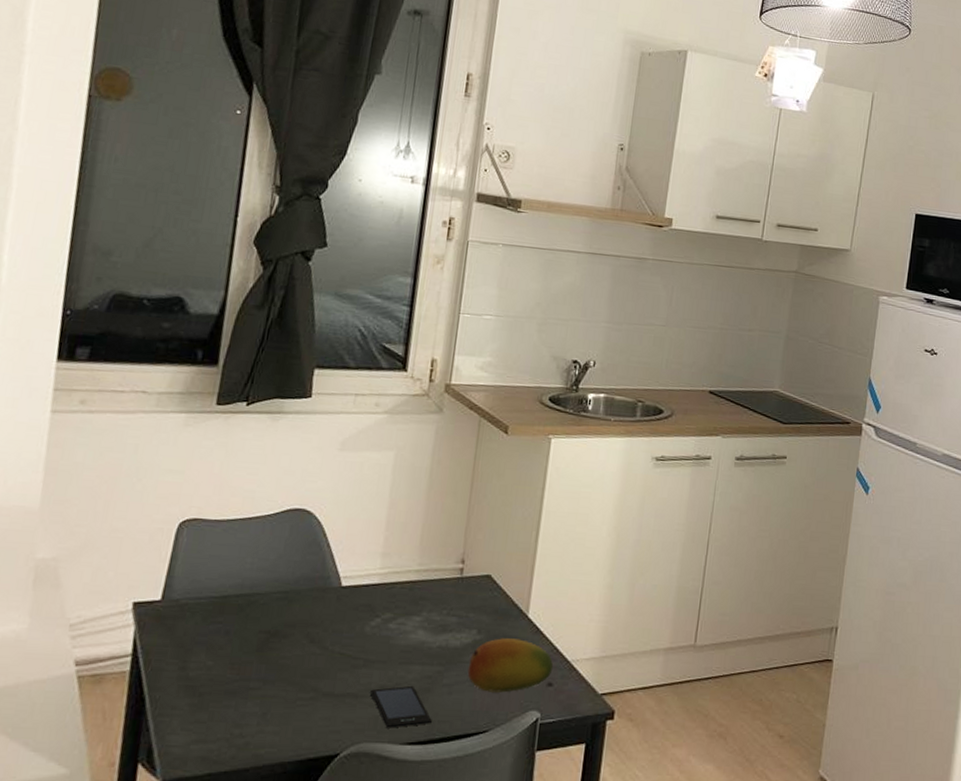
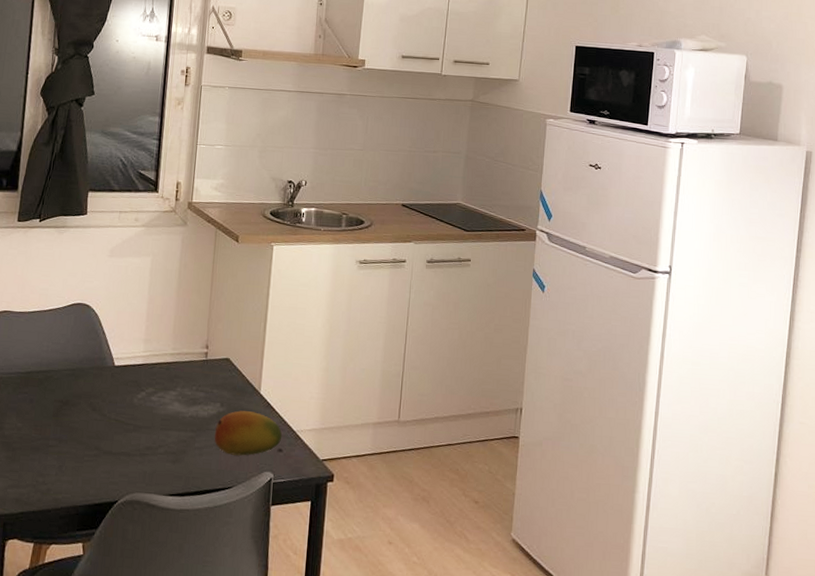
smartphone: present [370,685,432,729] -> none [139,447,188,482]

